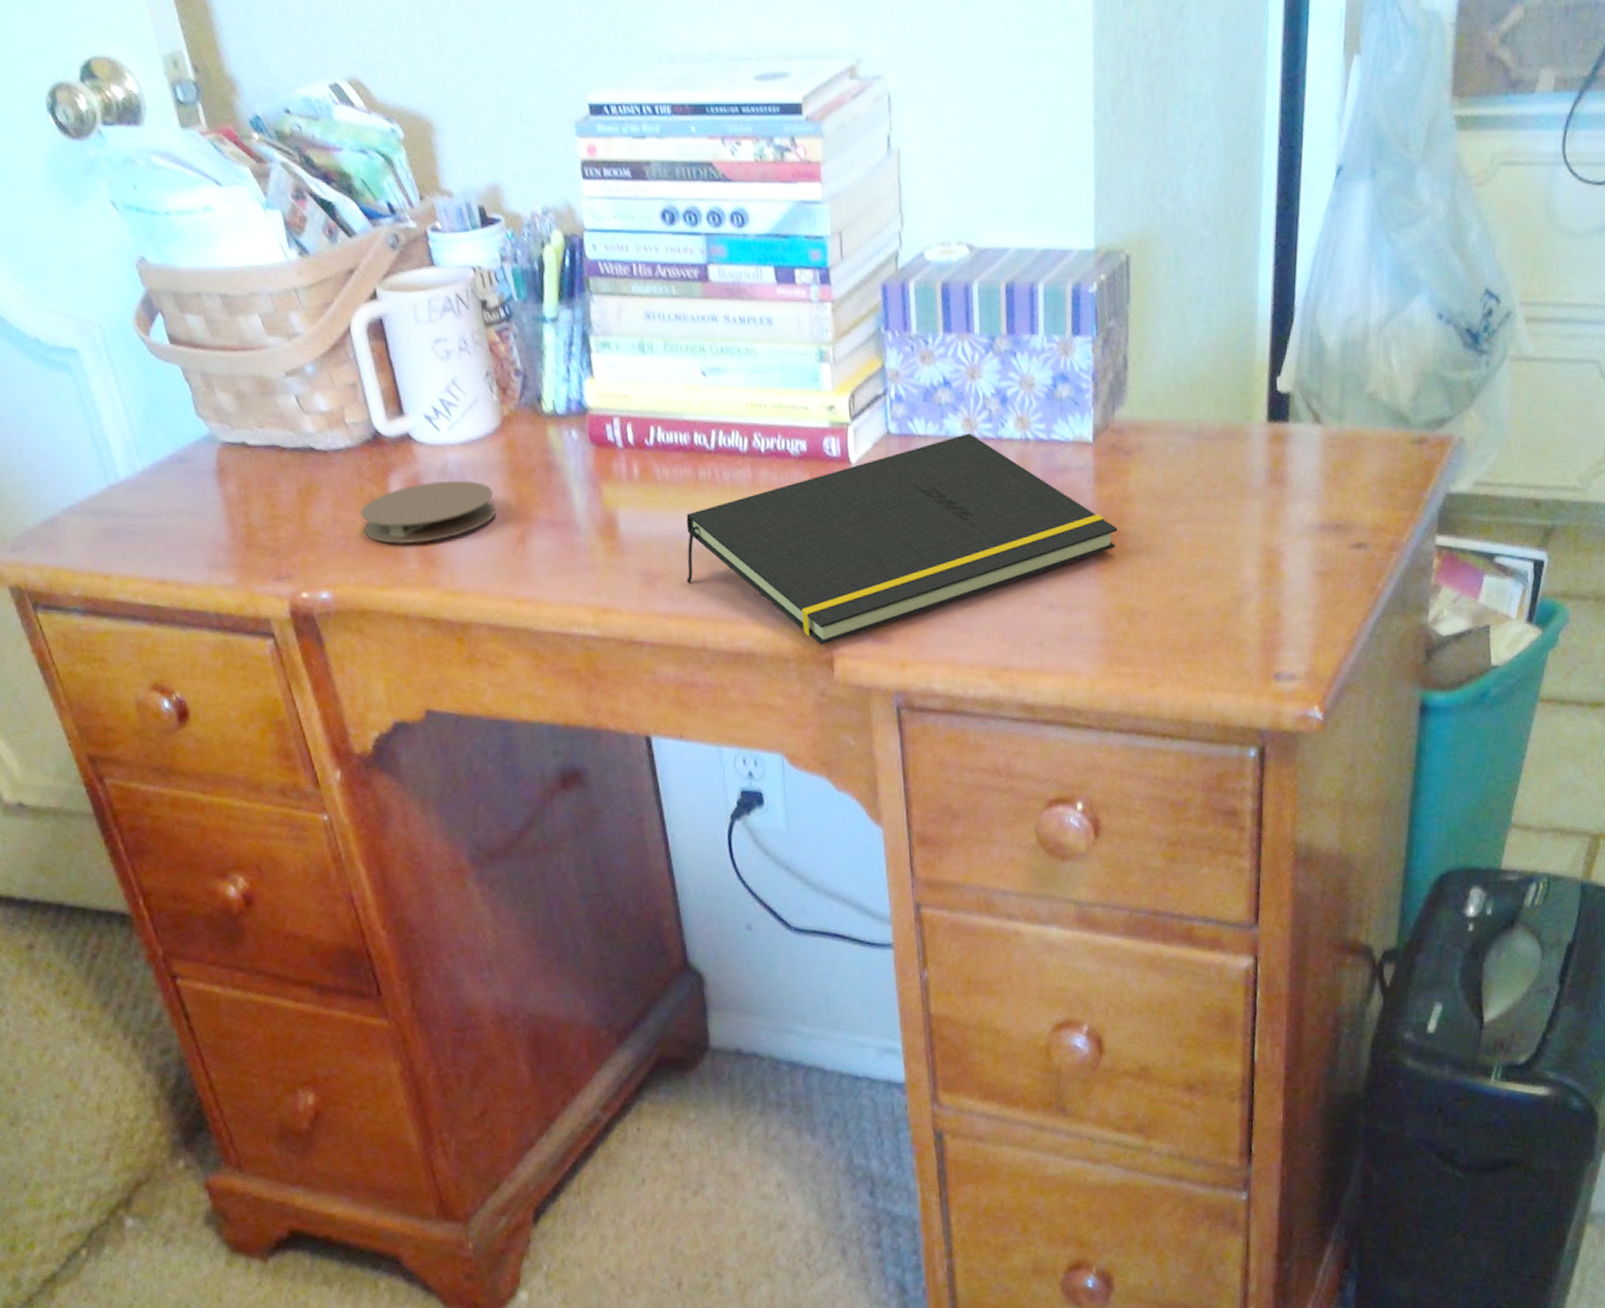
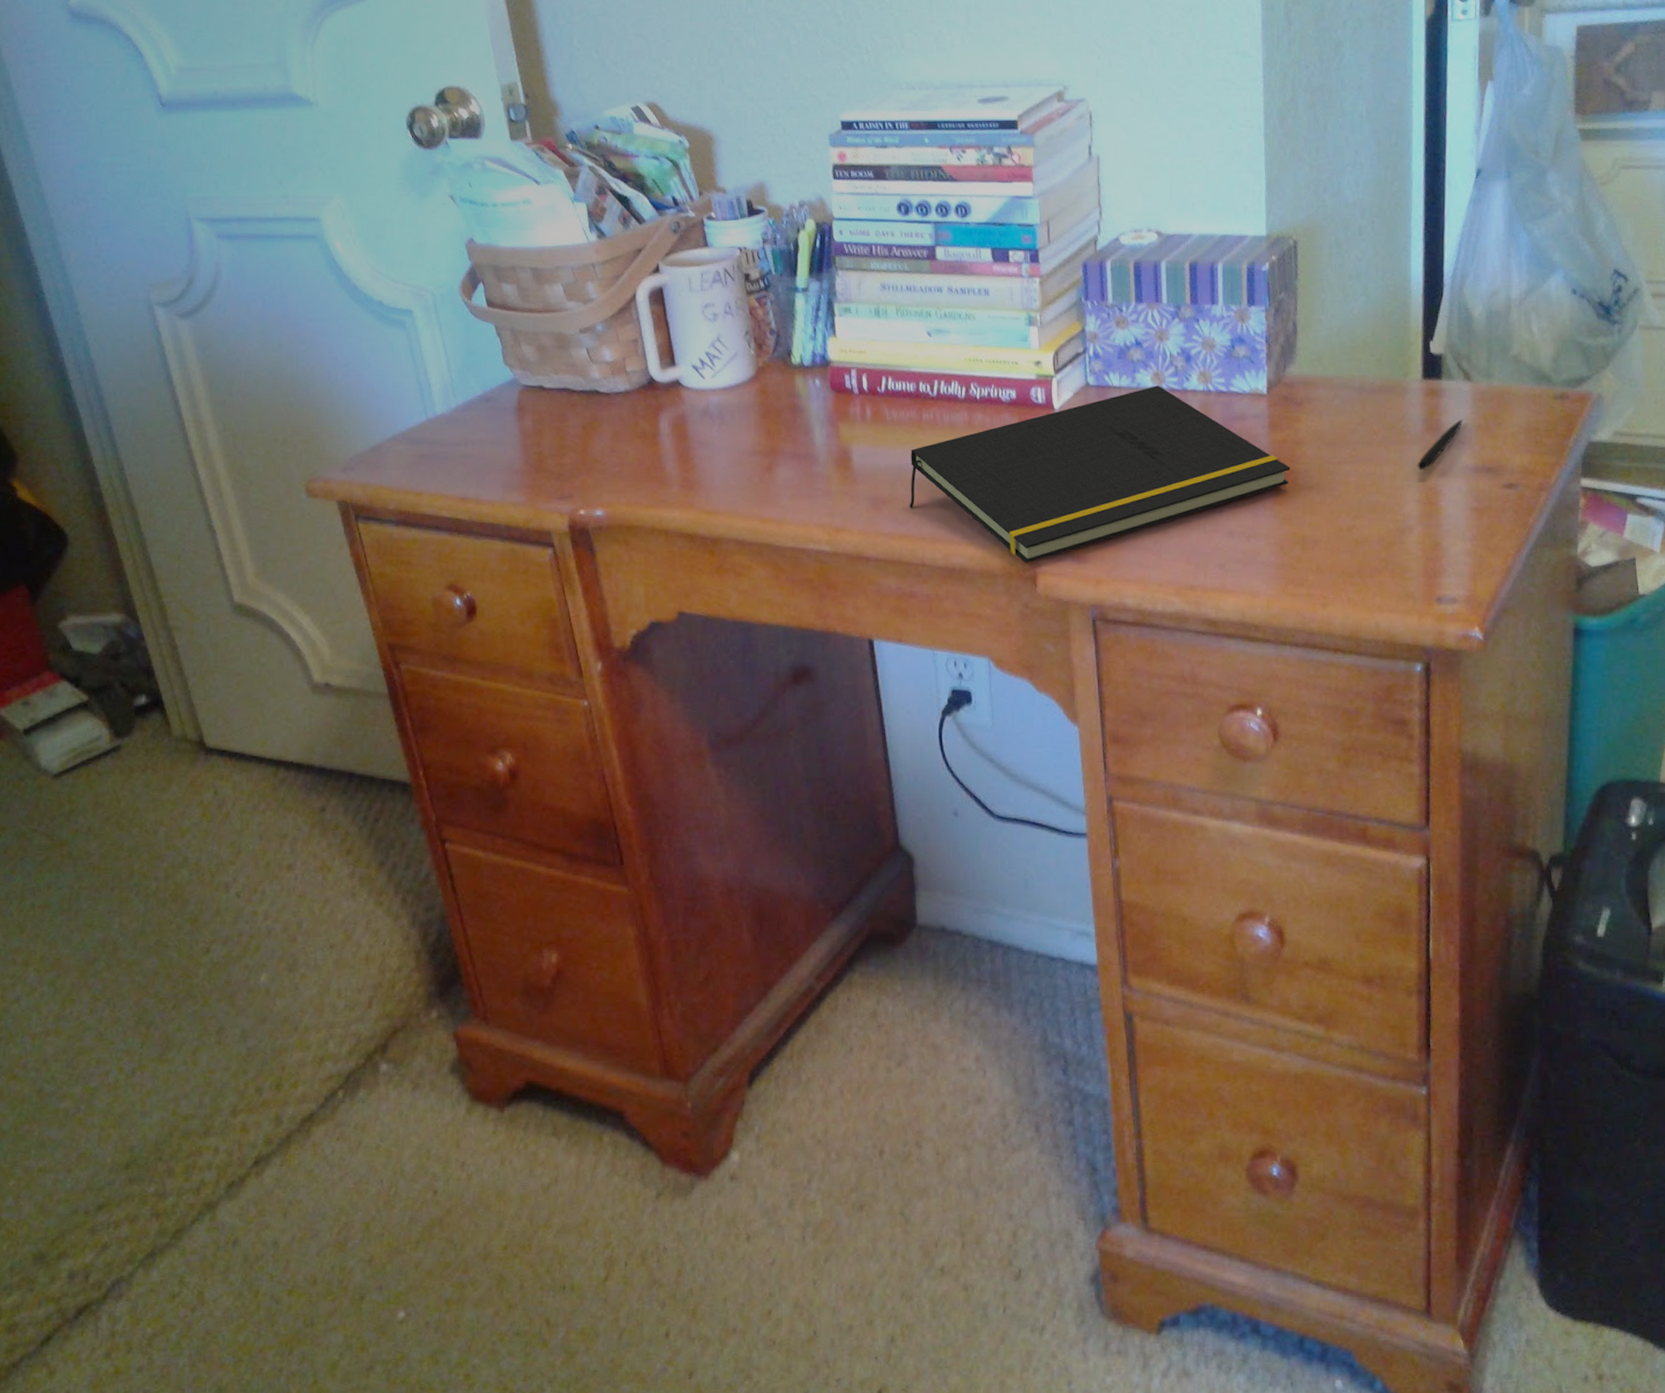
coaster: present [360,480,497,544] -> none [634,419,749,471]
pen: none [1258,469,1311,529] -> present [1417,419,1463,470]

